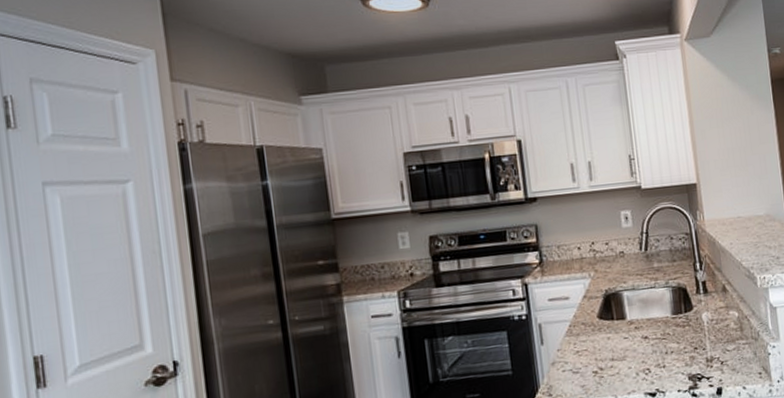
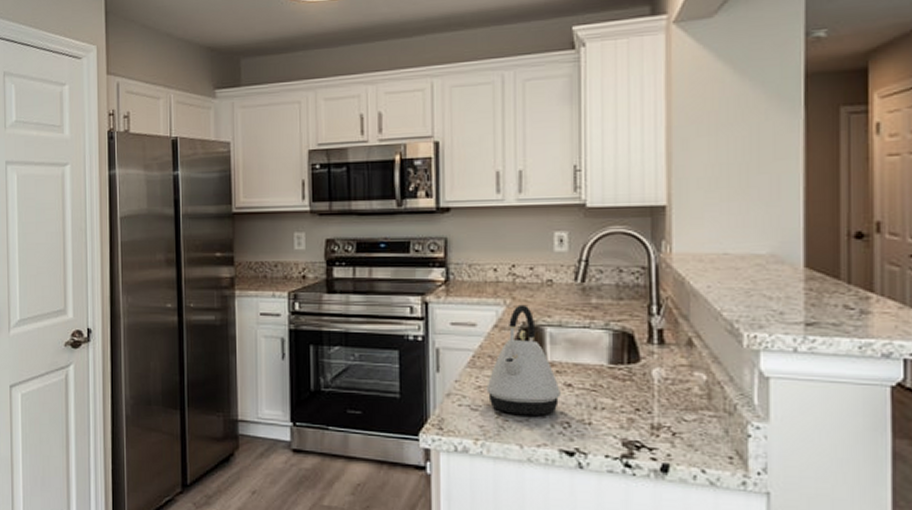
kettle: none [583,275,641,371] -> present [486,304,561,415]

